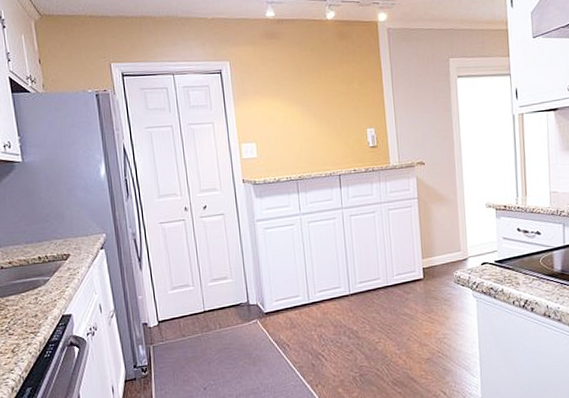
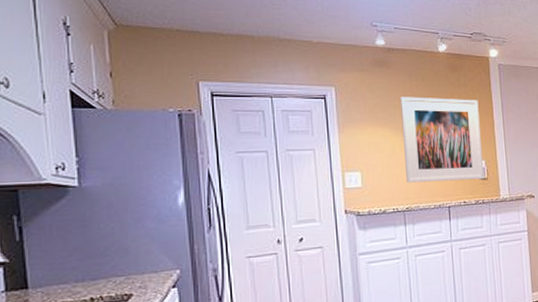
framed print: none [291,66,373,153] -> present [400,97,483,183]

